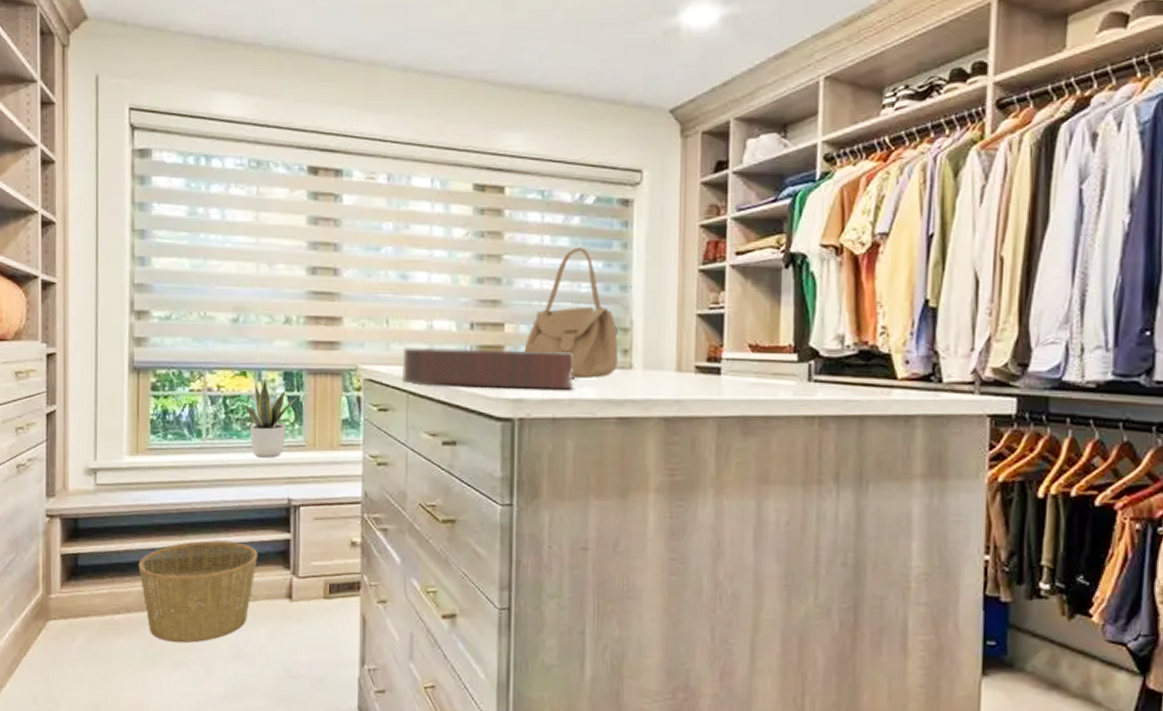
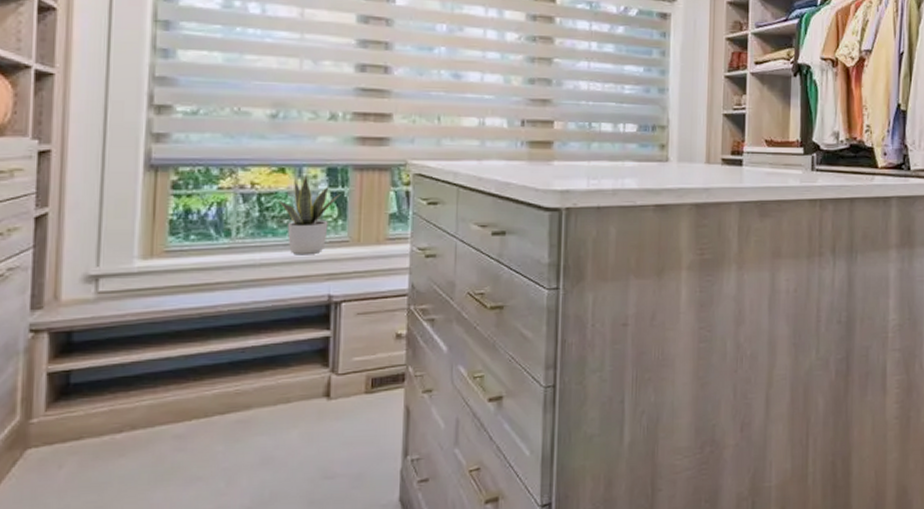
basket: present [138,540,258,643] -> none [148,344,293,456]
decorative tray: present [401,347,573,390] -> none [452,143,617,181]
handbag: present [524,247,618,380] -> none [572,53,656,172]

